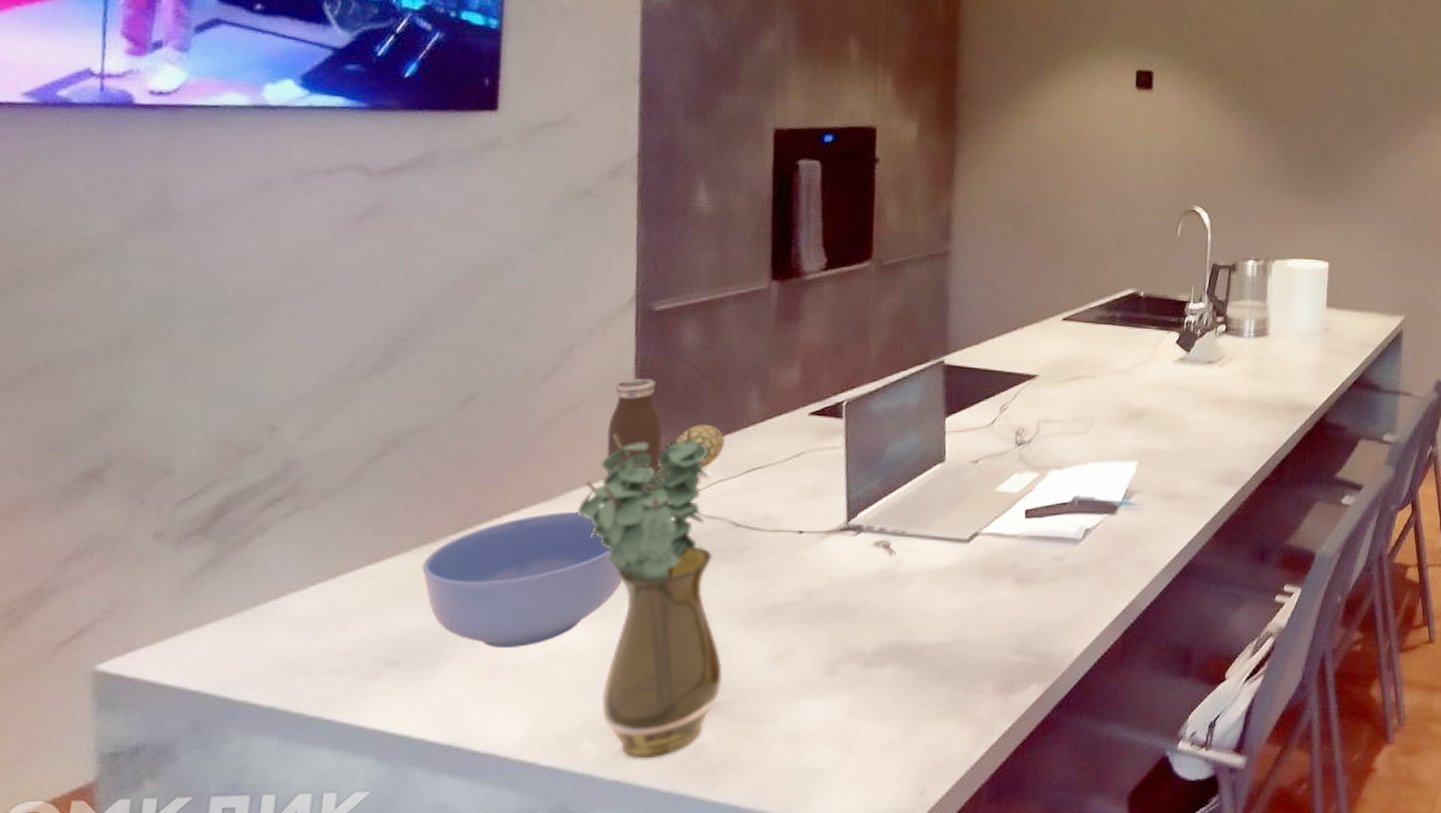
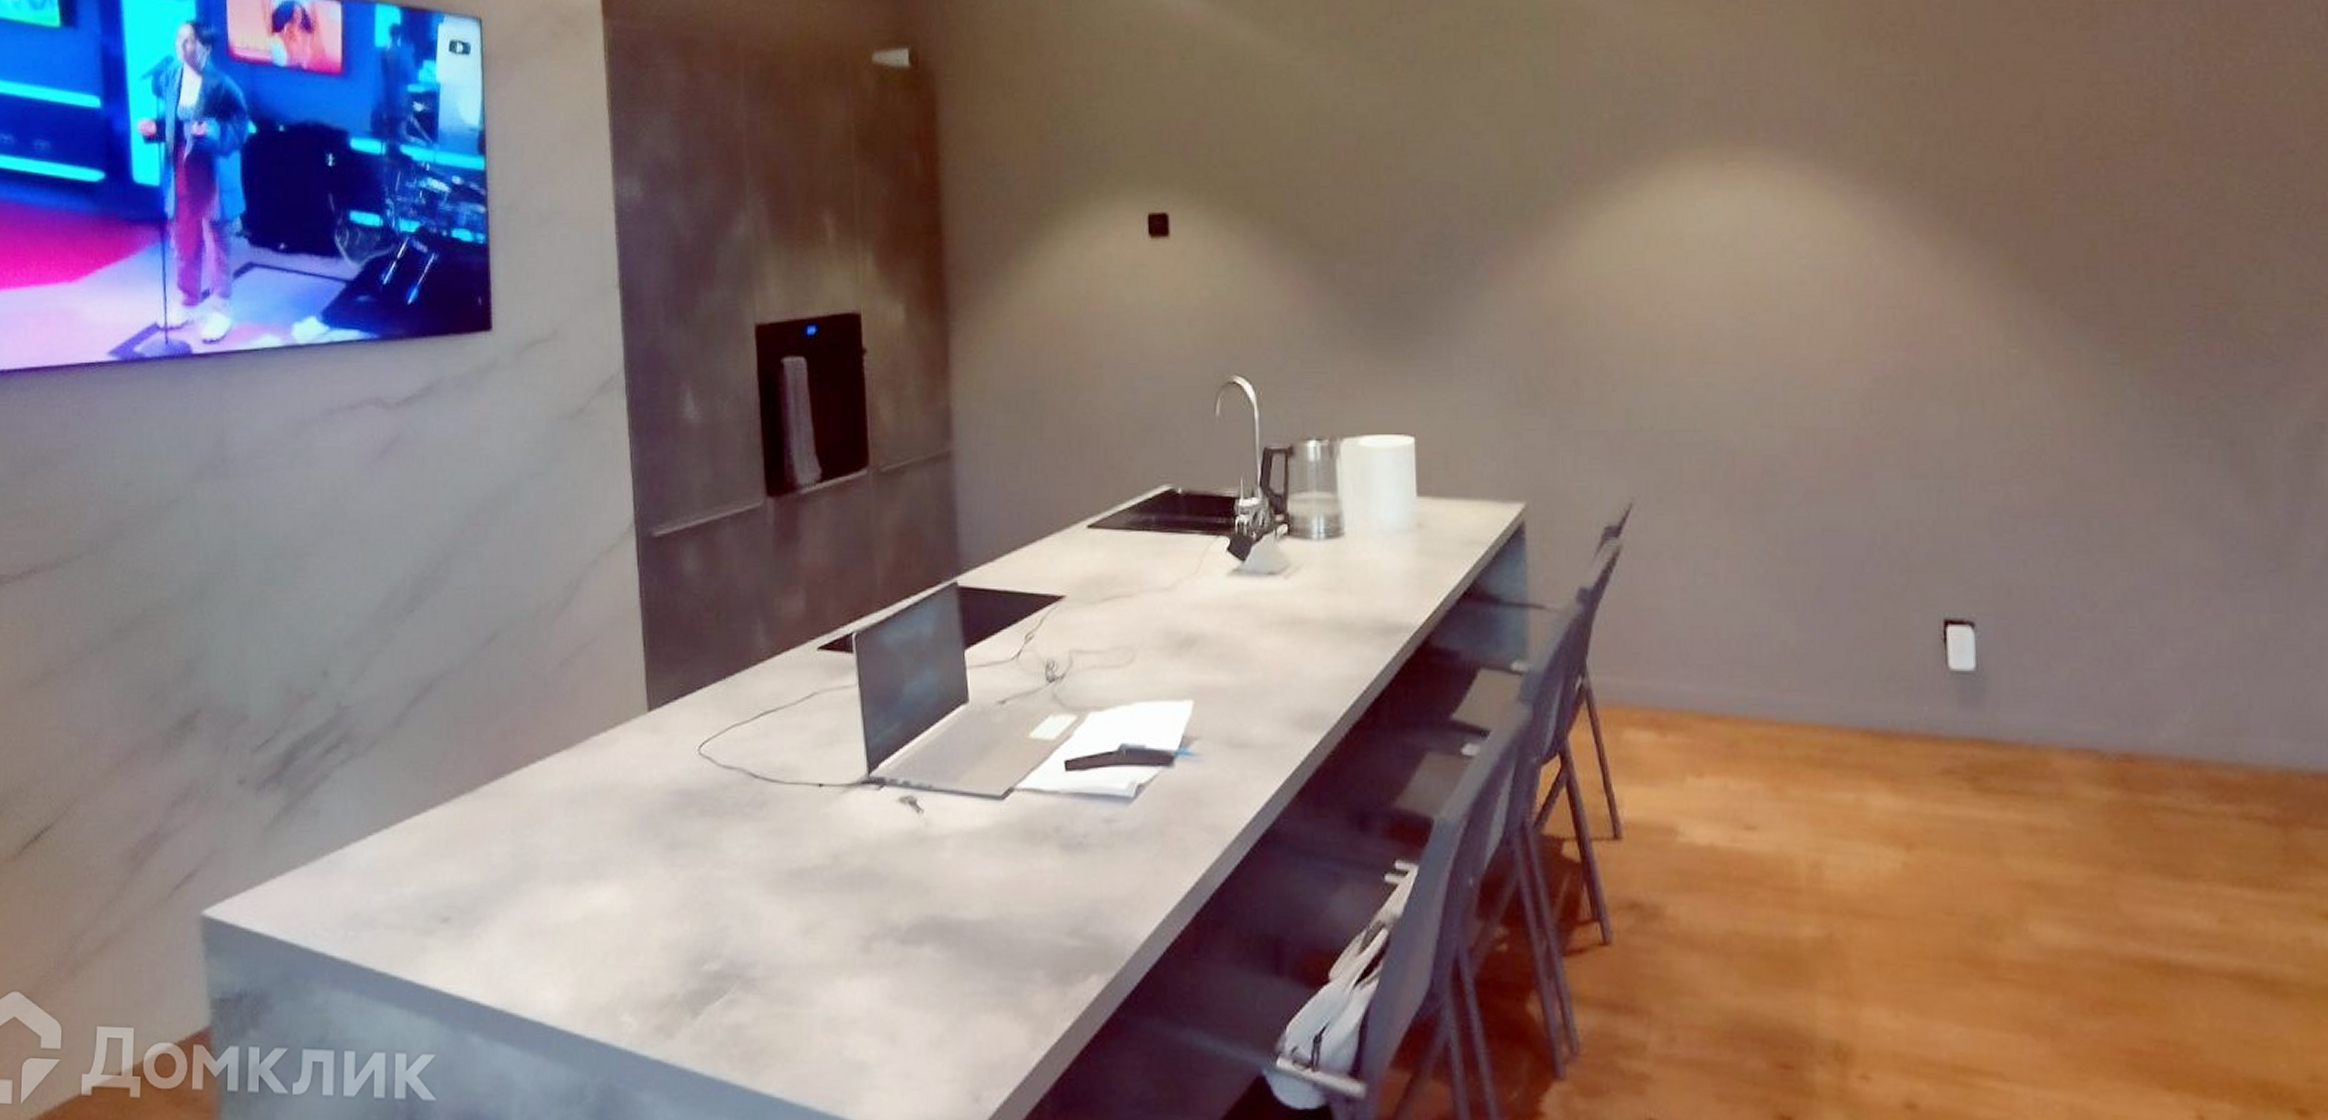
bowl: present [421,511,623,647] -> none [462,759,647,907]
vase: present [577,429,723,759] -> none [598,668,755,1038]
water bottle: present [606,379,663,491] -> none [620,613,675,738]
fruit: present [659,424,725,486] -> none [672,662,734,732]

